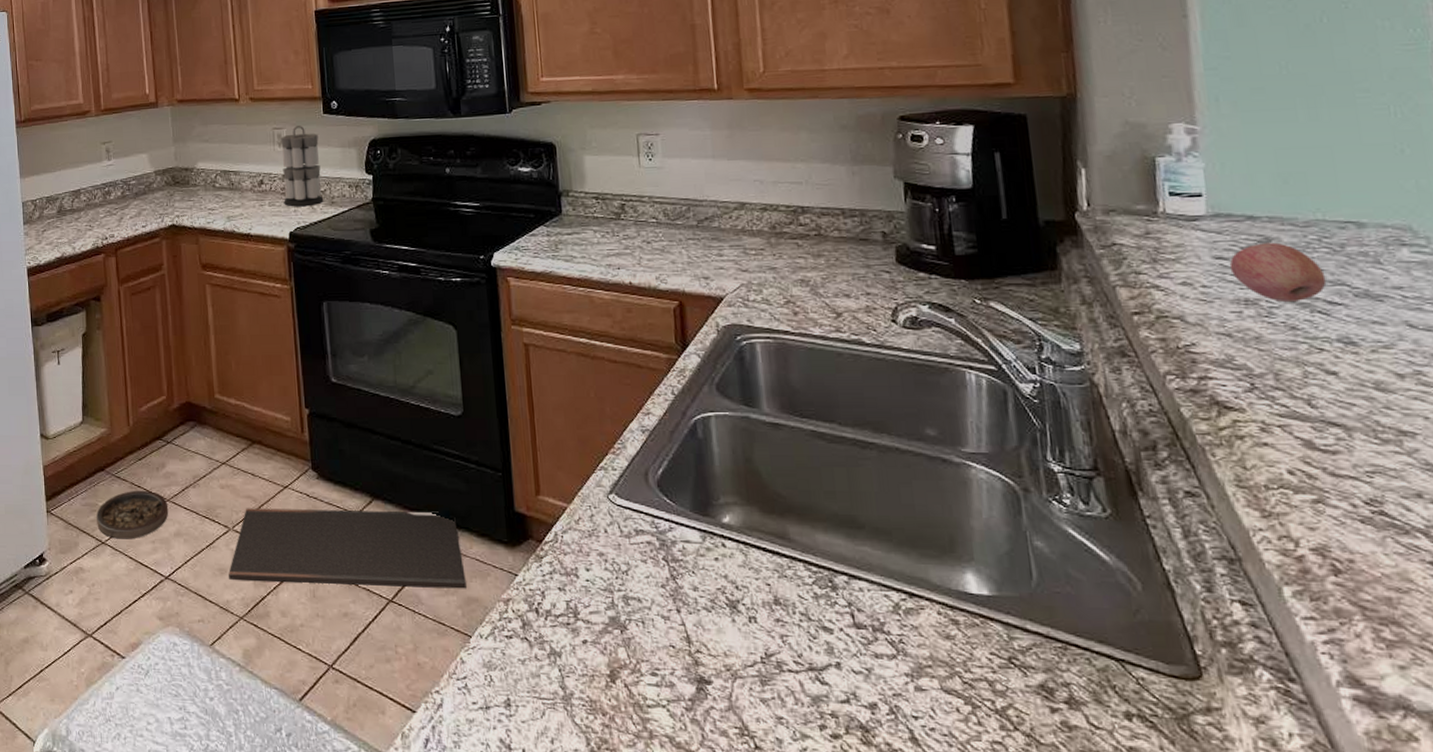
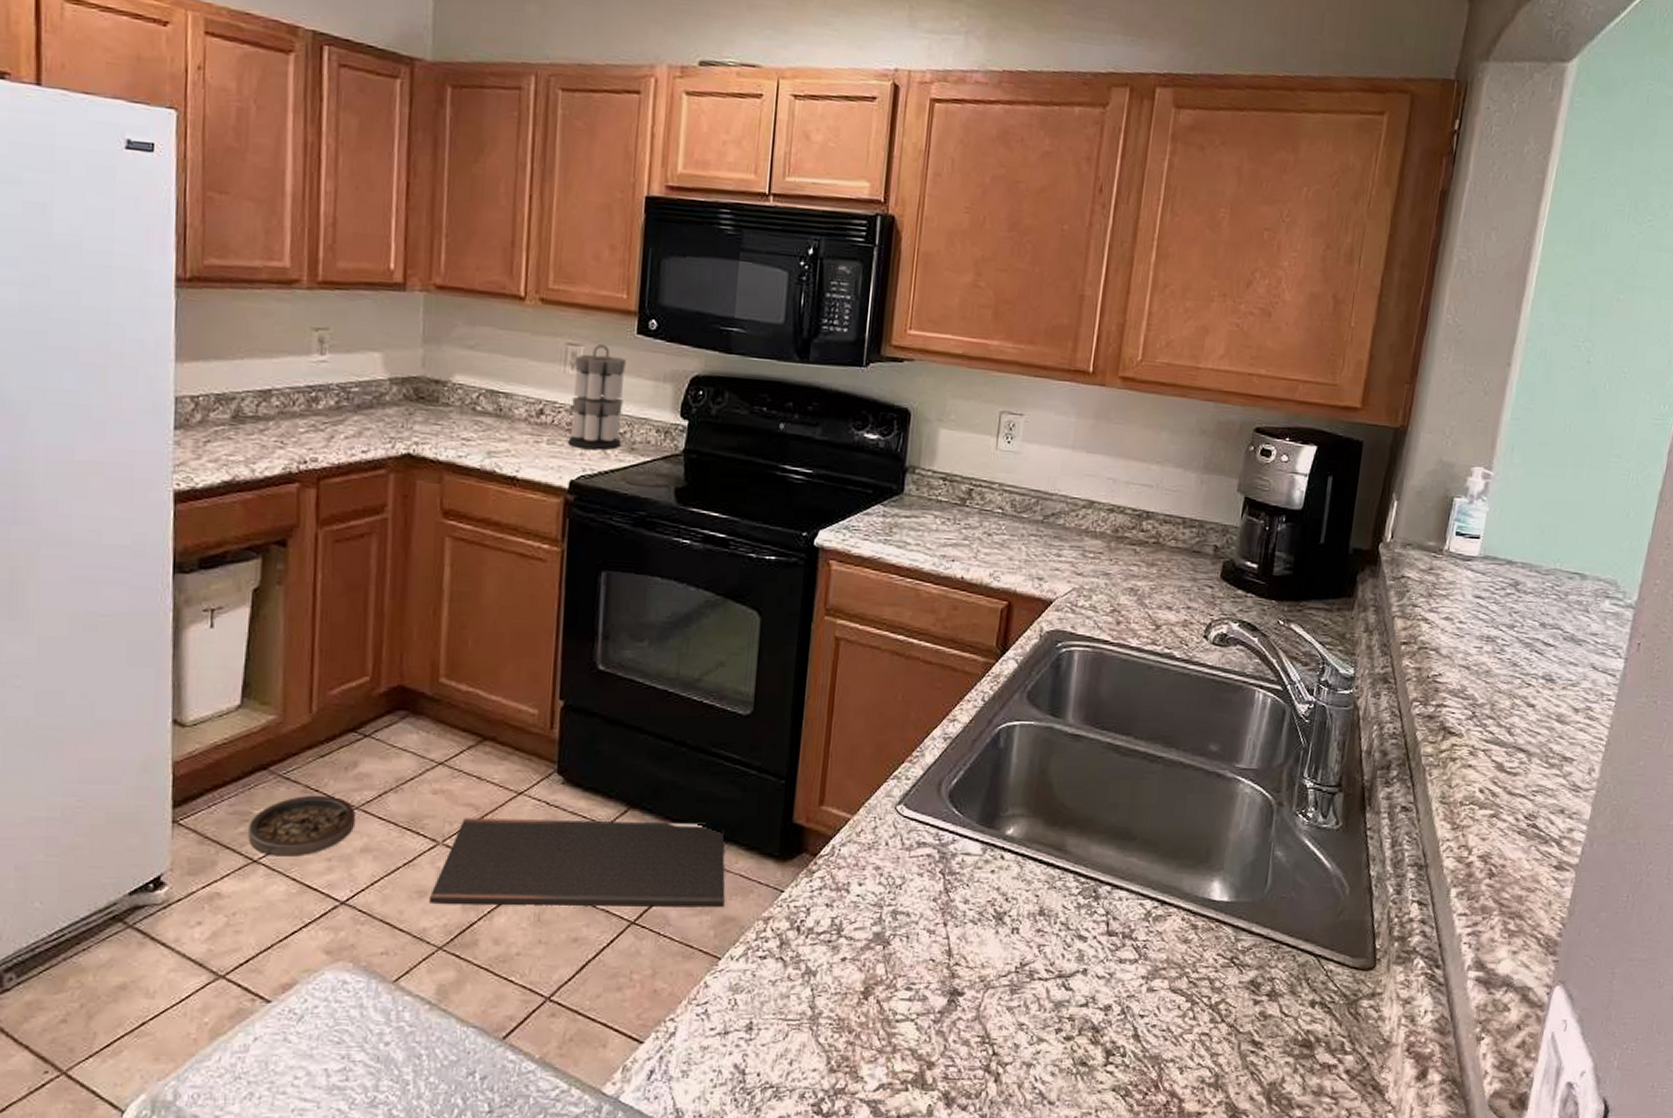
fruit: present [1229,242,1327,302] -> none [1483,586,1549,641]

